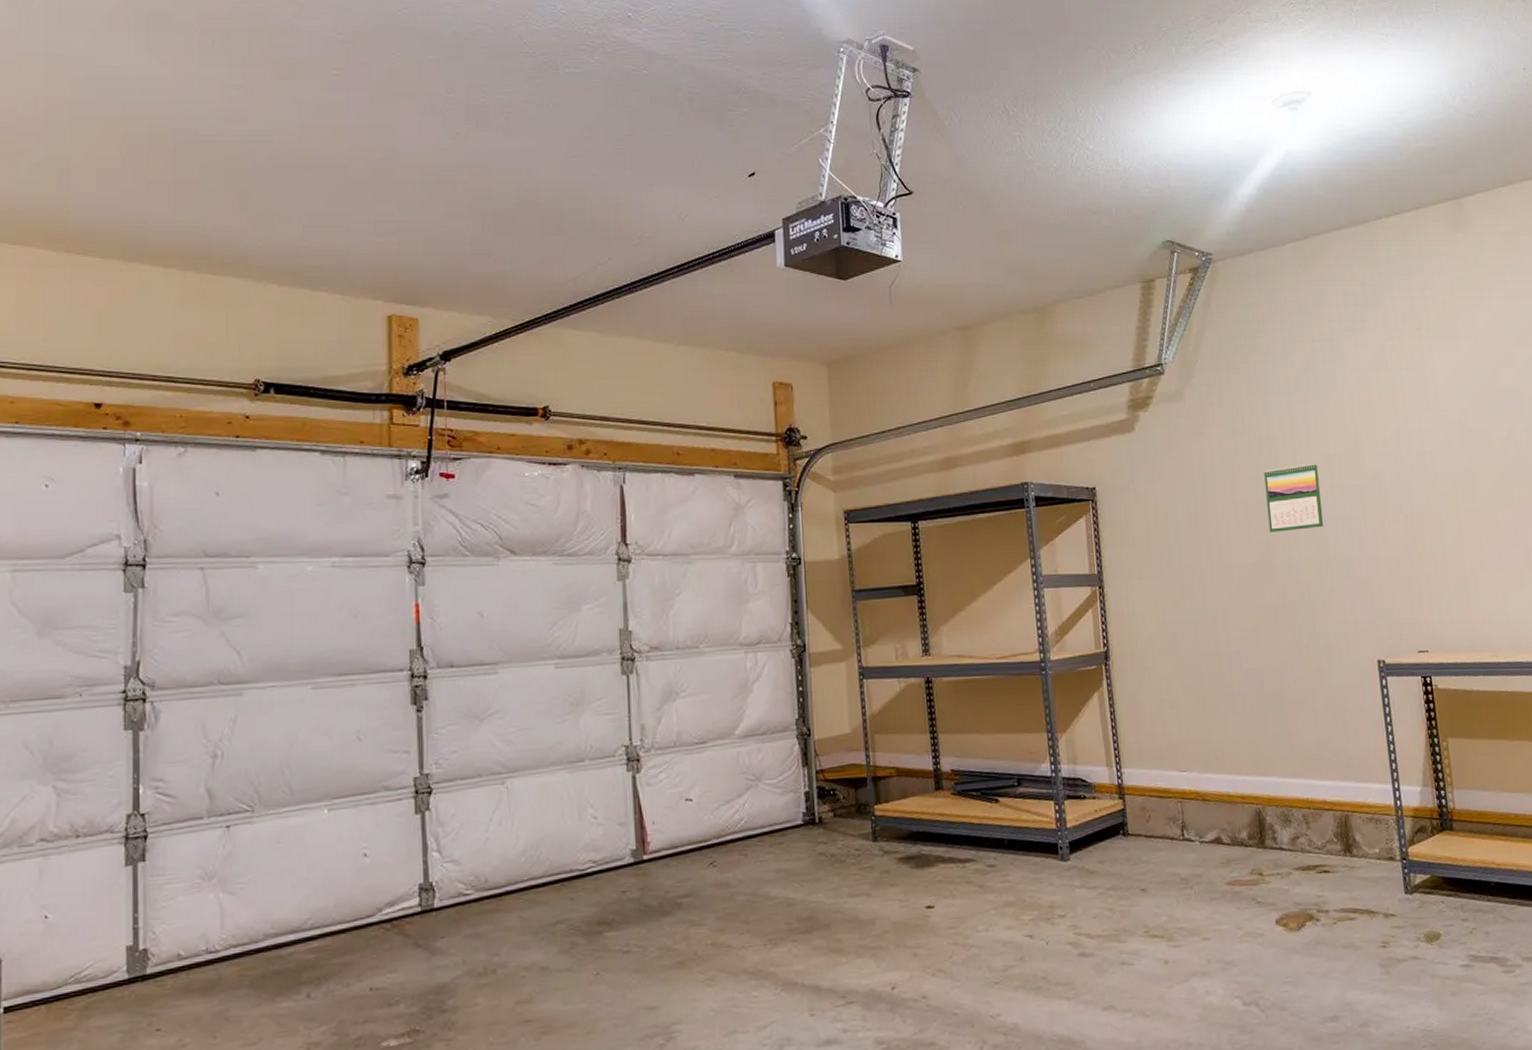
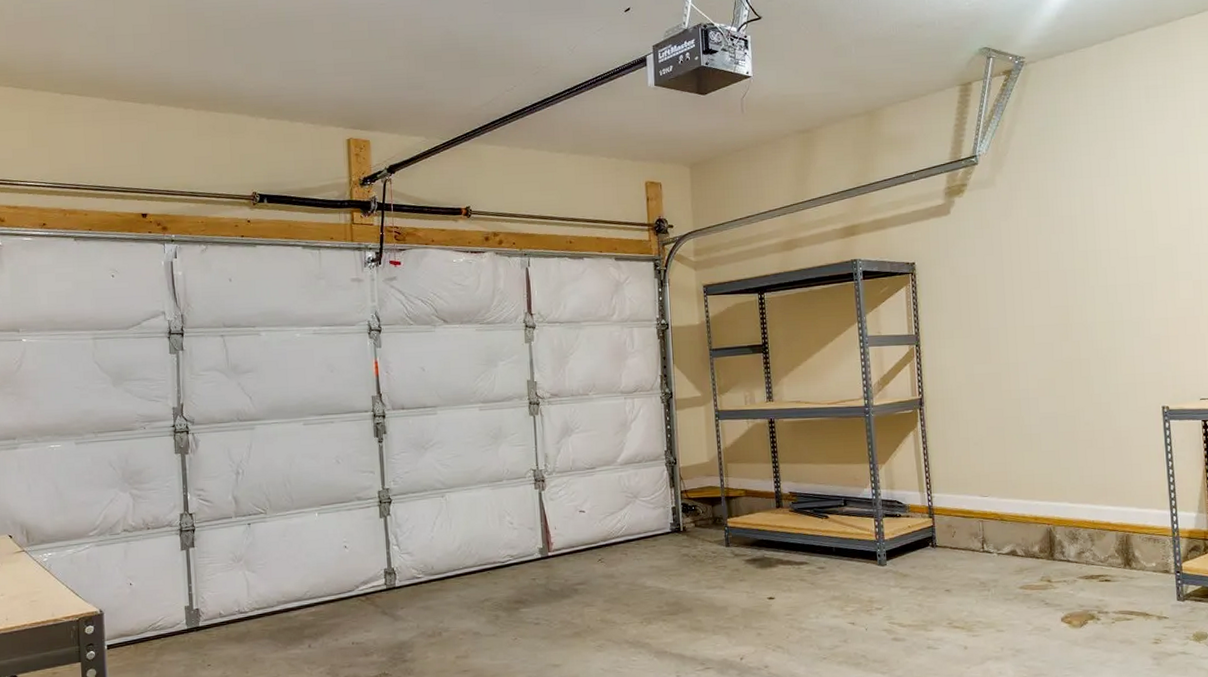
calendar: present [1264,463,1324,533] -> none [1065,237,1118,298]

